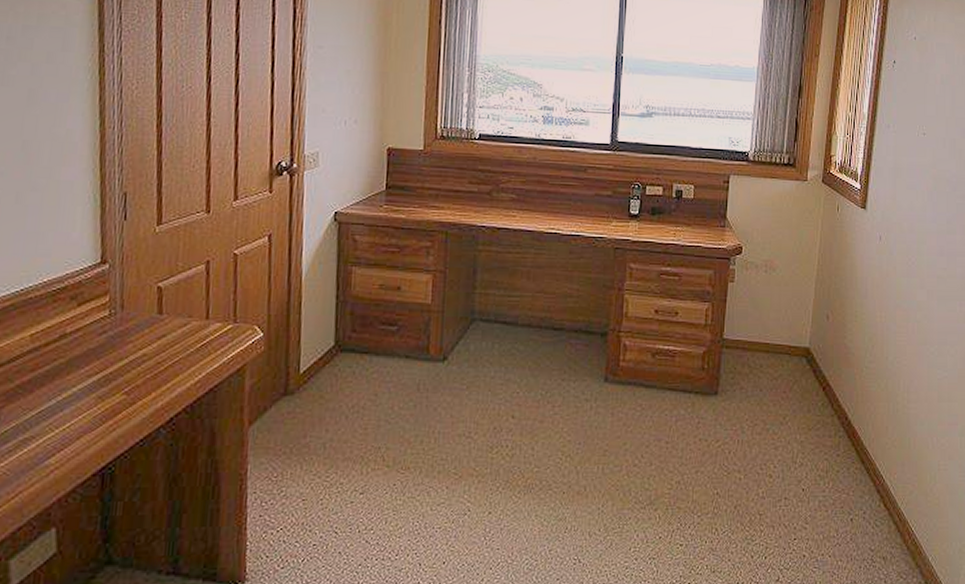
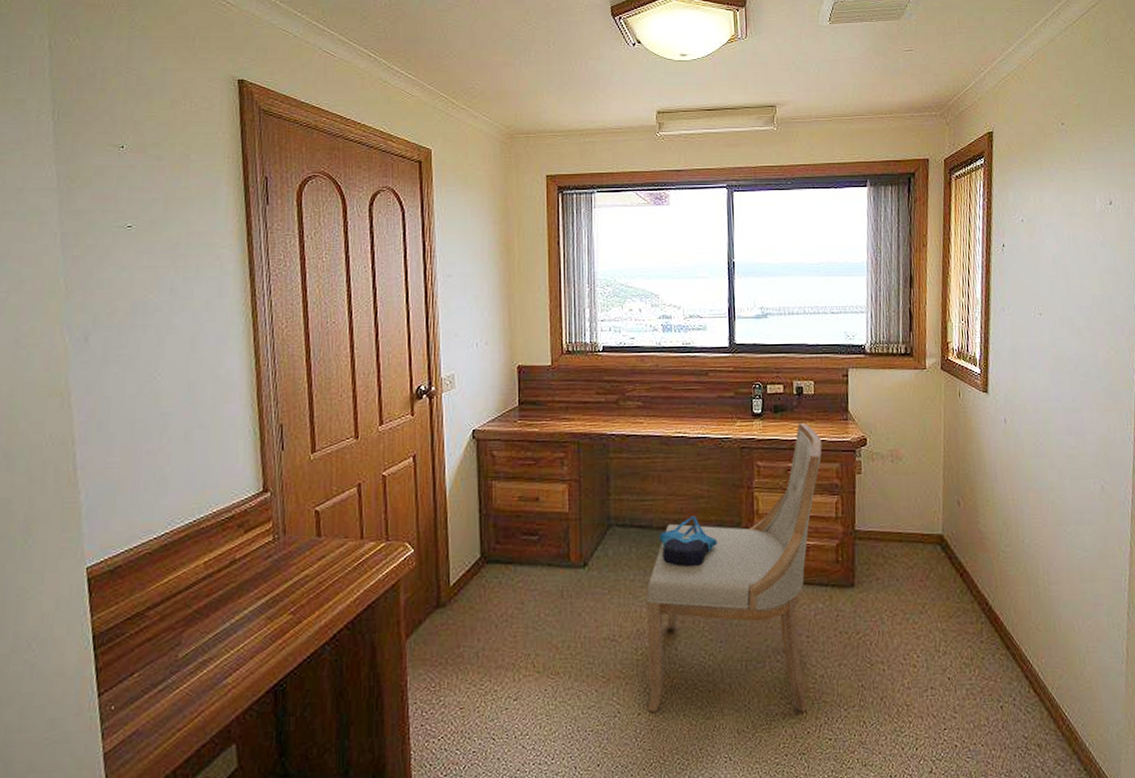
chair: none [498,226,697,518] -> present [646,422,822,713]
tote bag: none [524,315,583,366] -> present [659,516,717,567]

